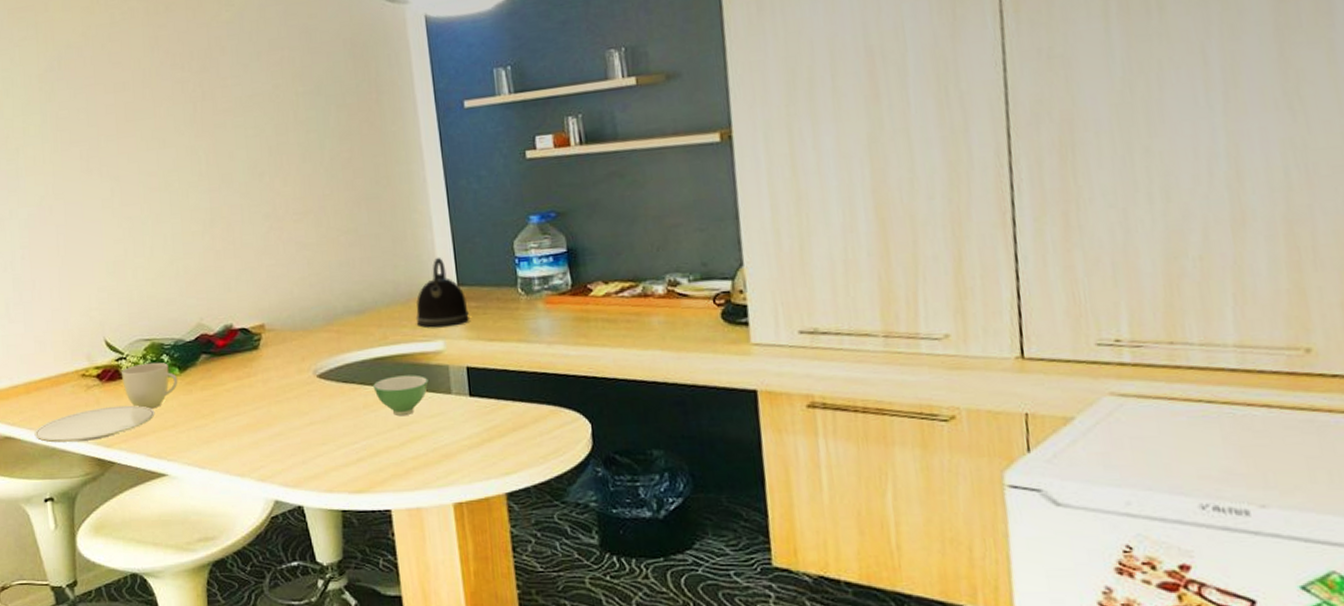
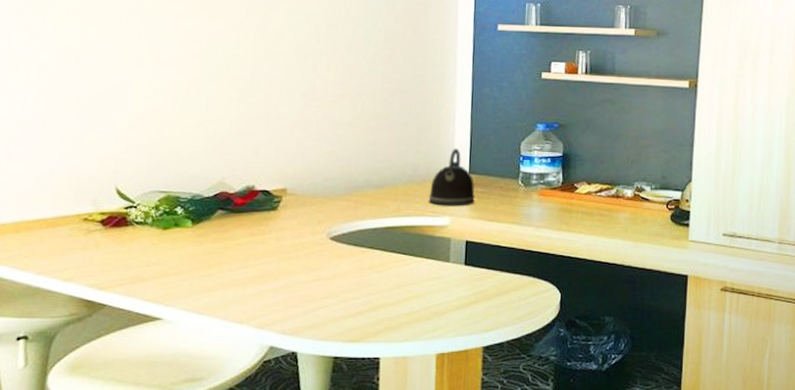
plate: present [34,405,155,443] -> none [17,251,160,282]
cup: present [122,362,178,409] -> none [128,213,189,256]
bowl: present [373,374,429,415] -> none [381,244,431,277]

